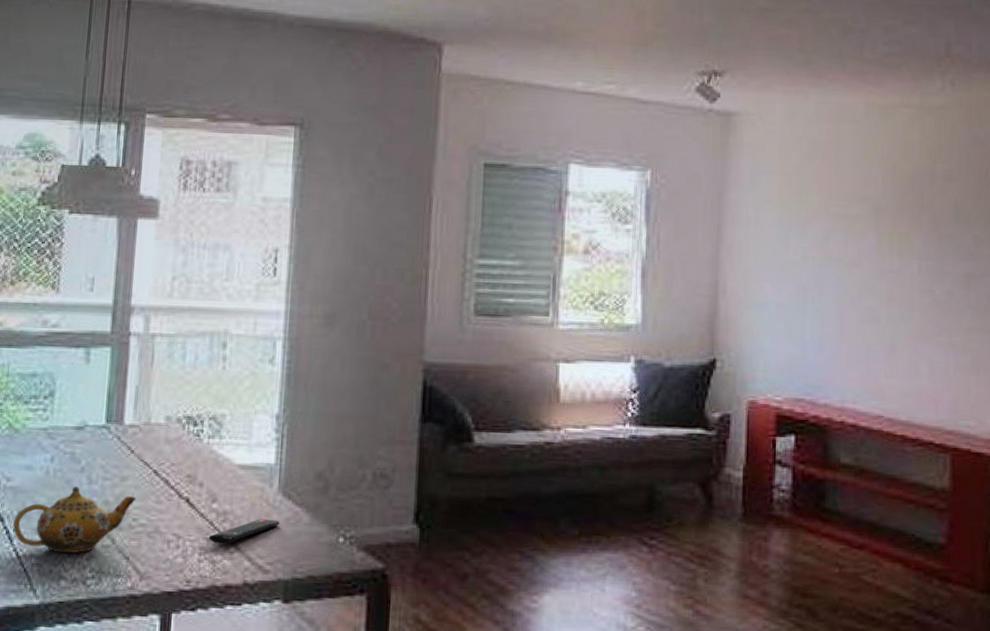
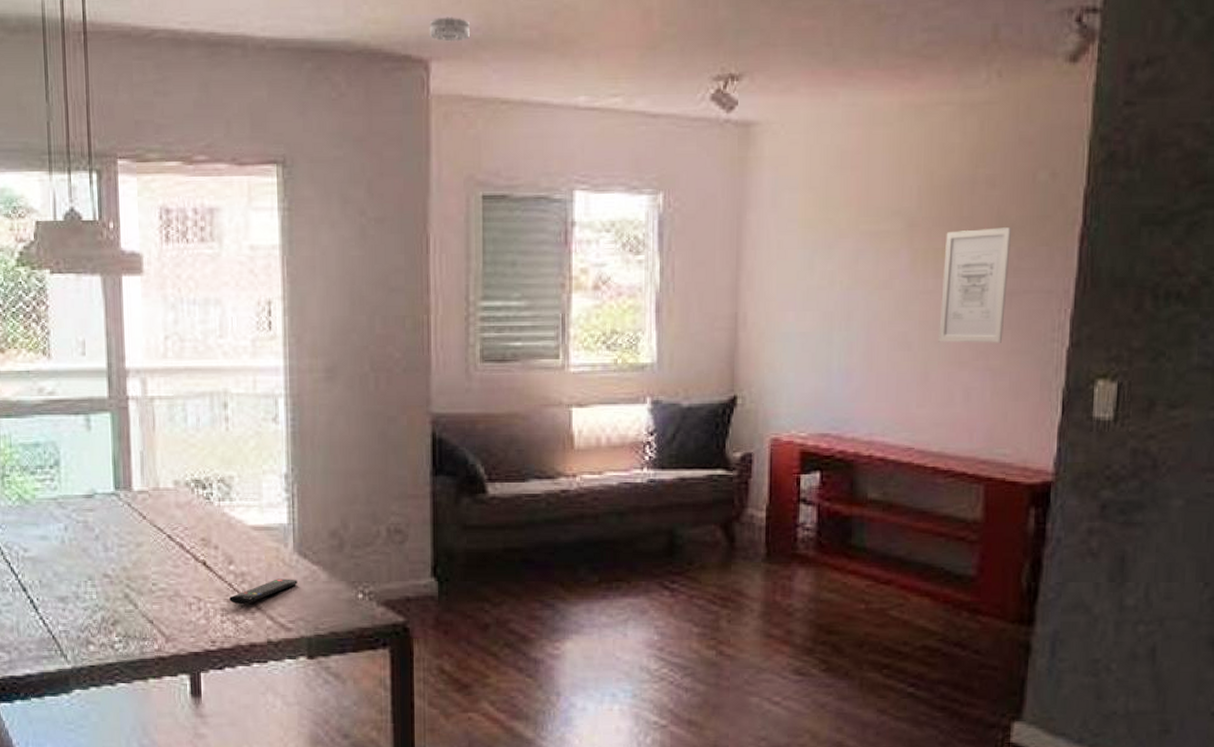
teapot: present [13,487,136,554] -> none [36,555,154,620]
smoke detector: none [444,8,481,29] -> present [429,16,470,42]
wall art: none [904,216,969,321] -> present [938,227,1012,343]

